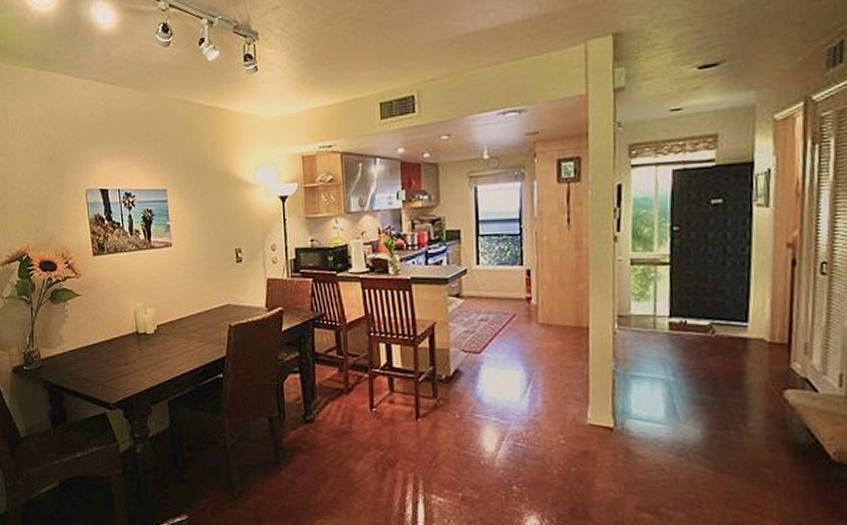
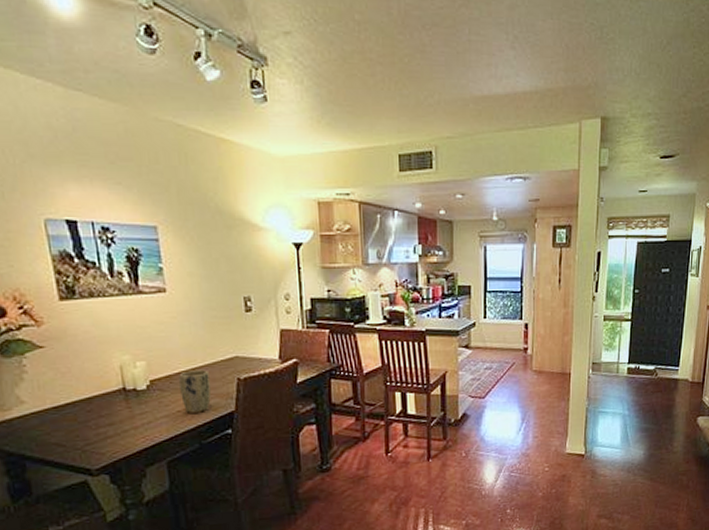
plant pot: none [180,316,207,357] -> present [179,370,212,413]

